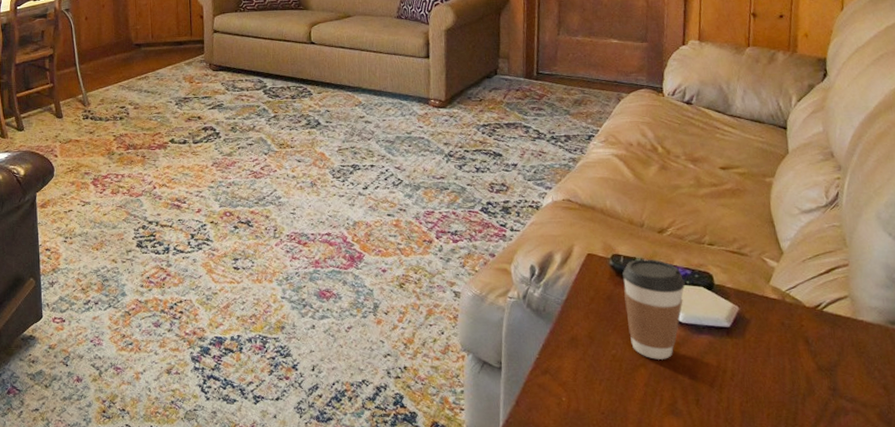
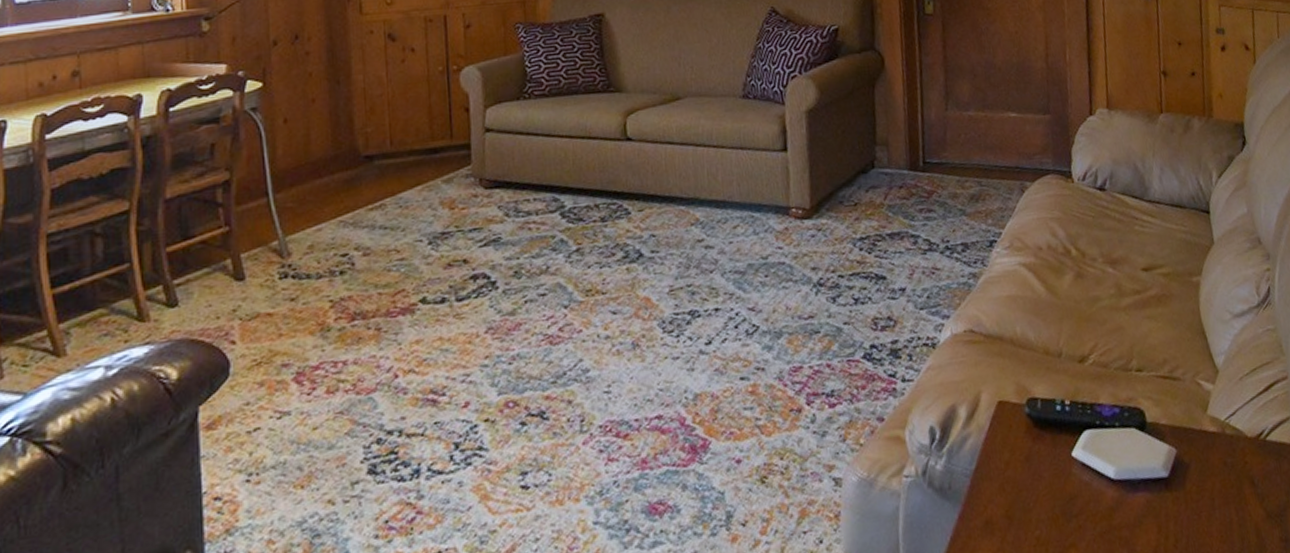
coffee cup: present [621,259,685,359] -> none [1040,399,1115,535]

